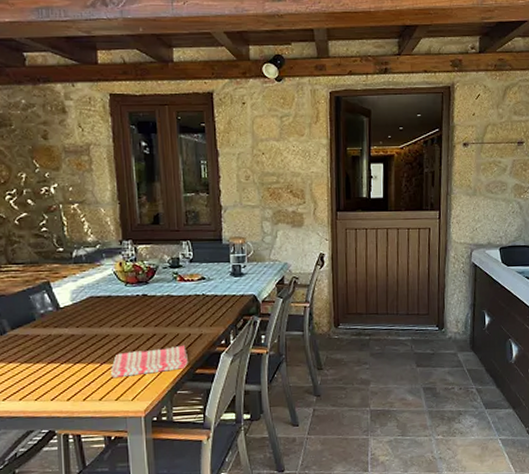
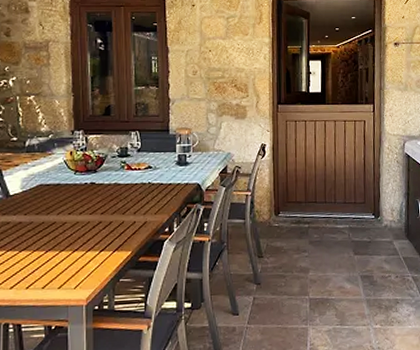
dish towel: present [111,345,188,378] -> none [55,232,132,266]

